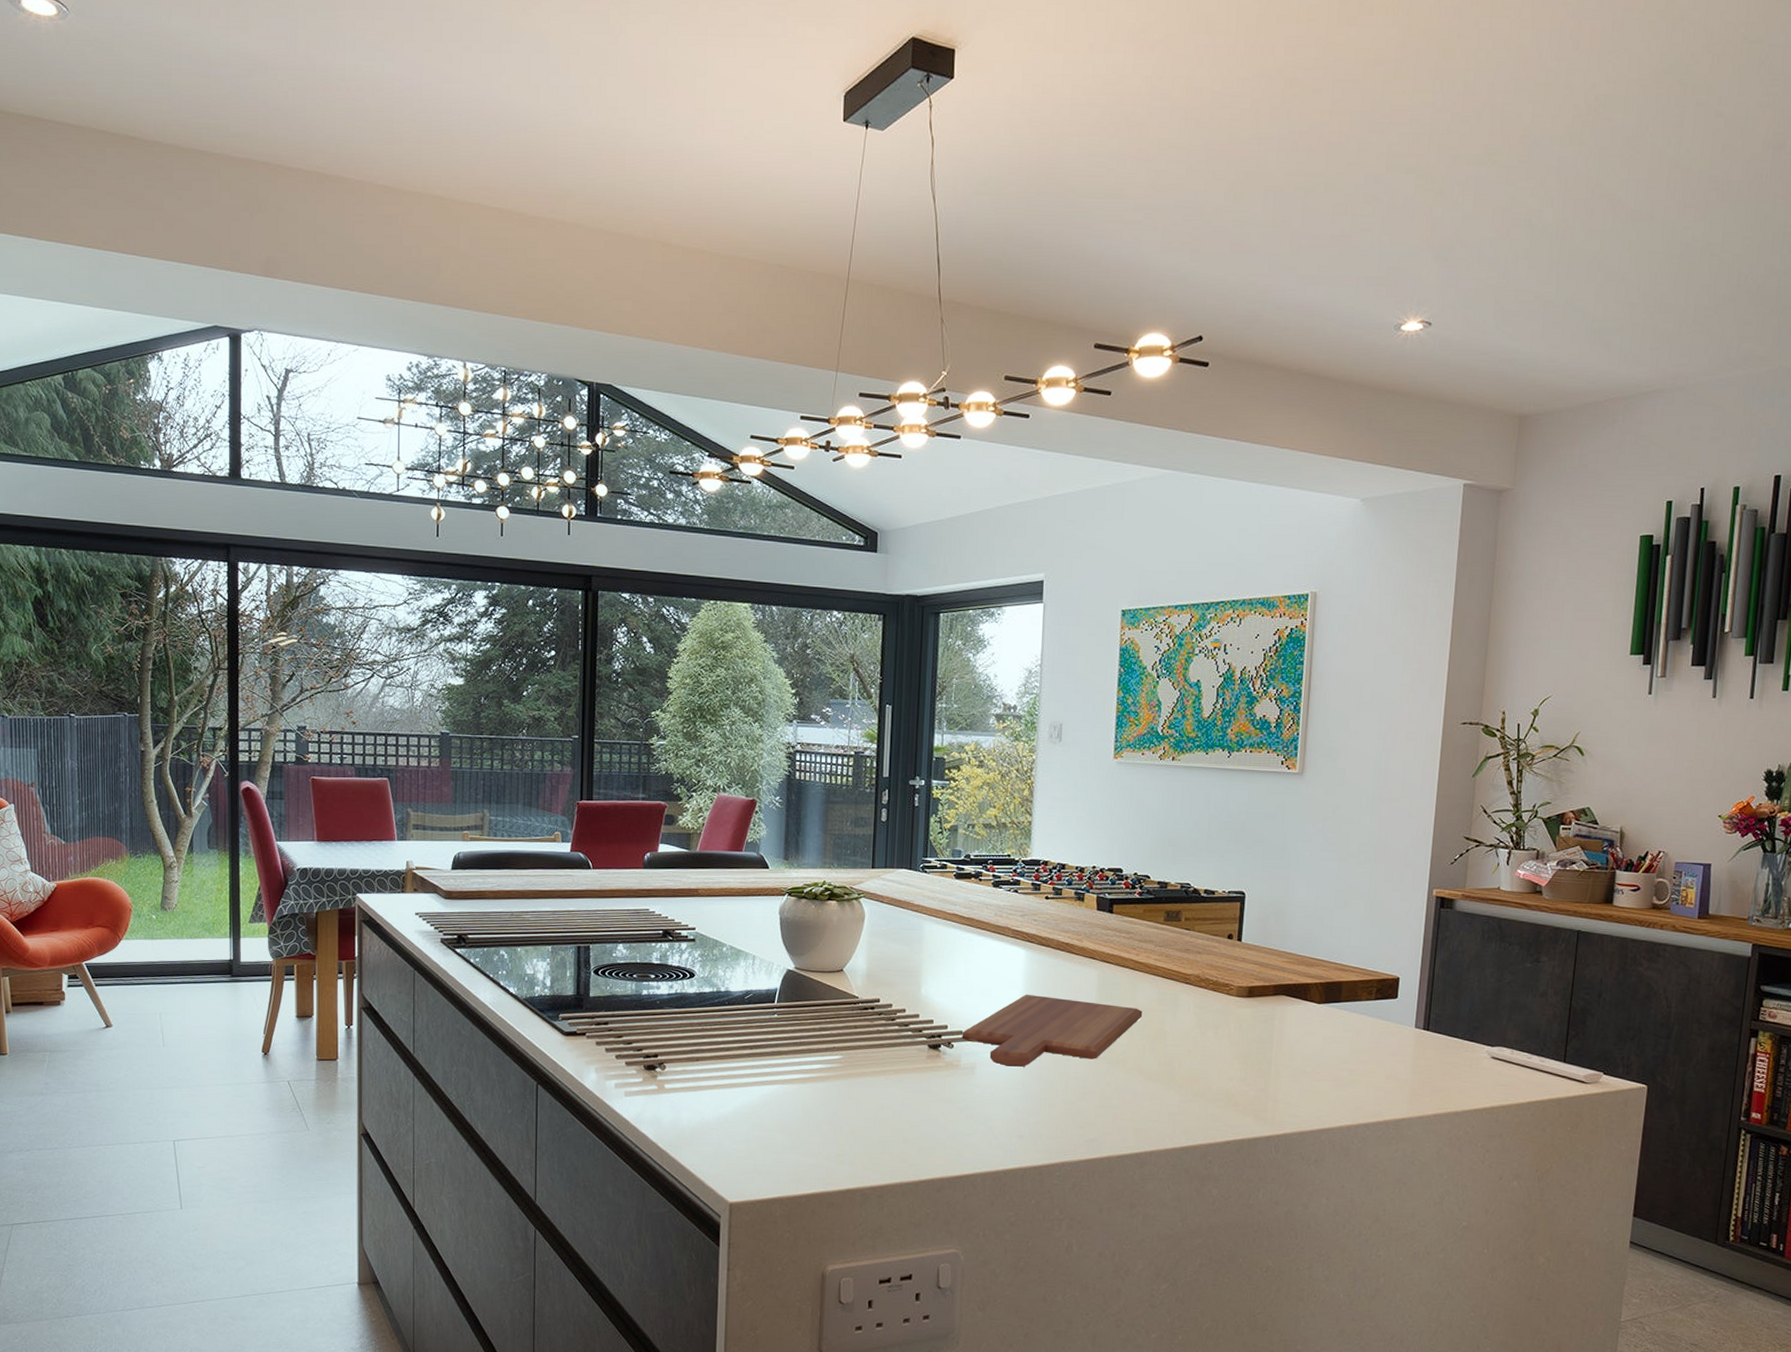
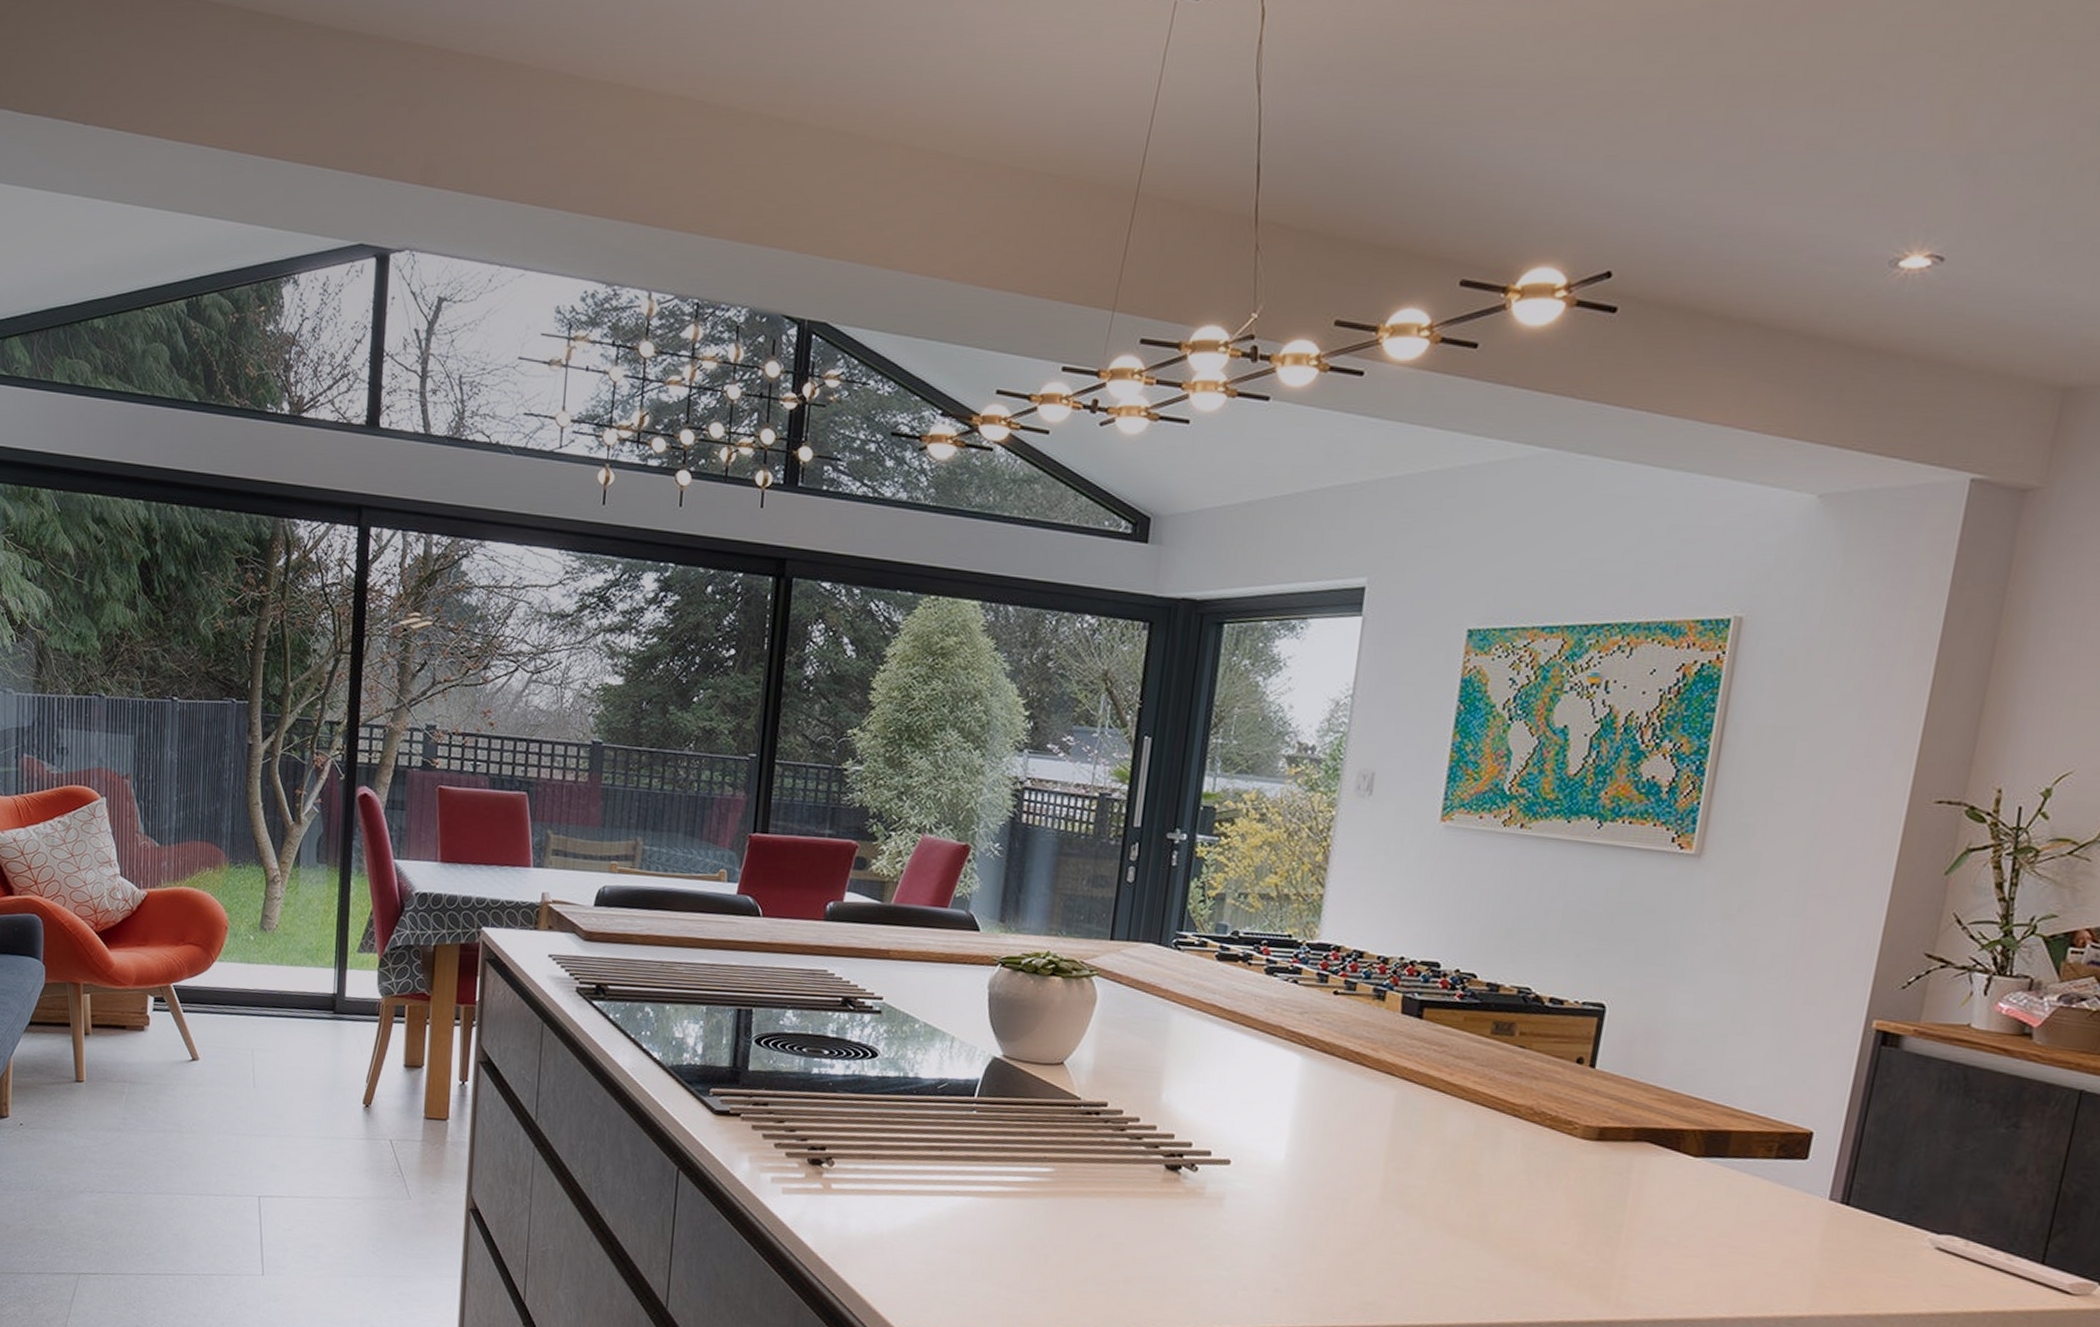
cutting board: present [962,994,1143,1067] -> none [1209,1112,1452,1203]

